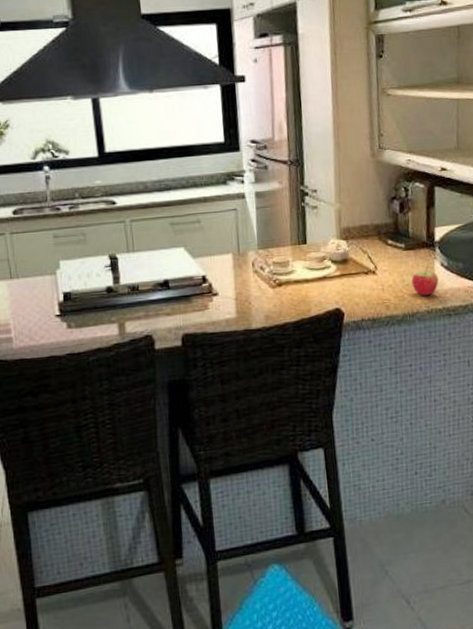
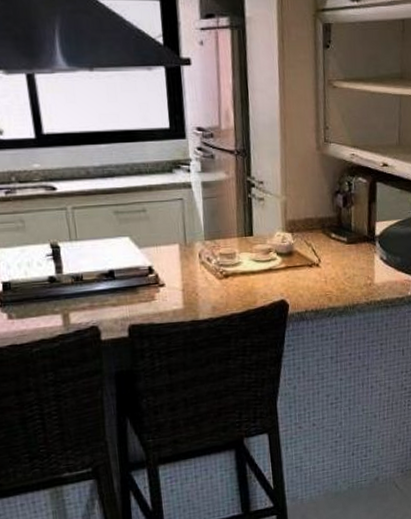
apple: present [411,265,439,296] -> none [352,258,378,289]

